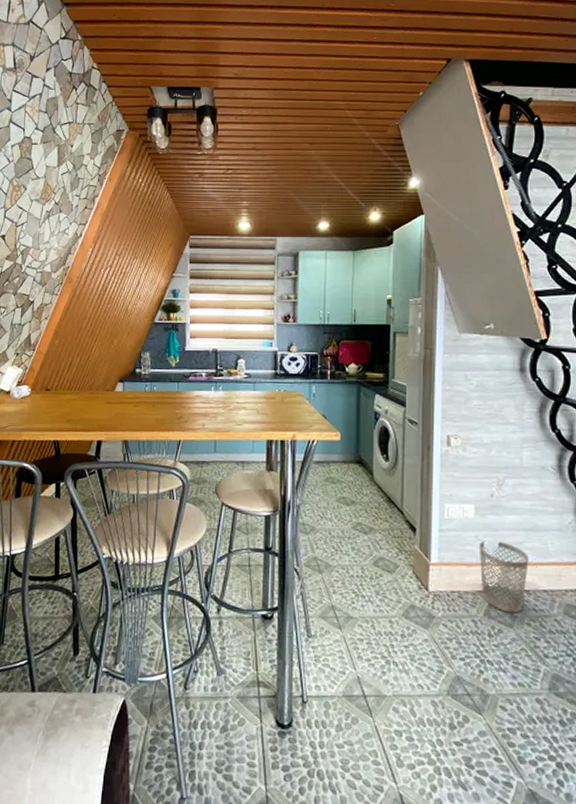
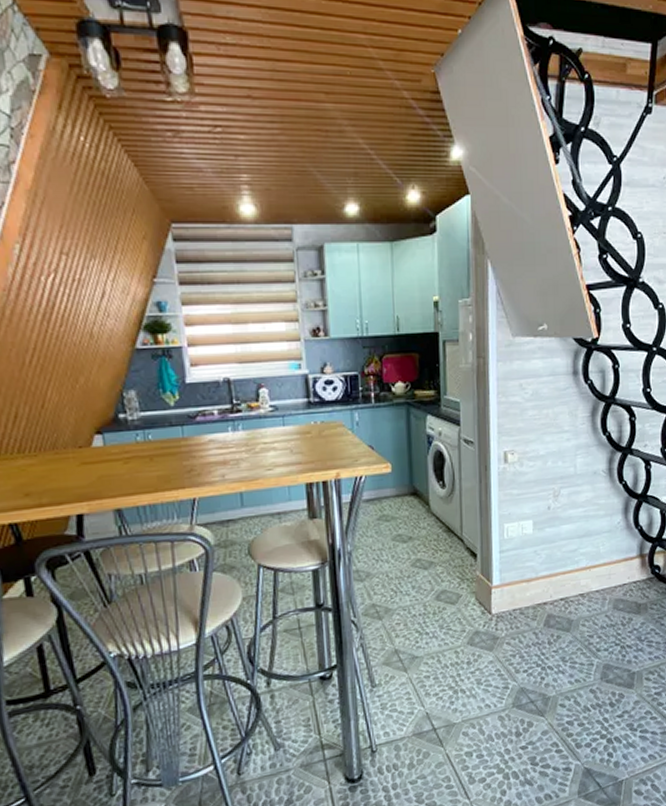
wastebasket: present [478,540,529,613] -> none [537,552,583,619]

